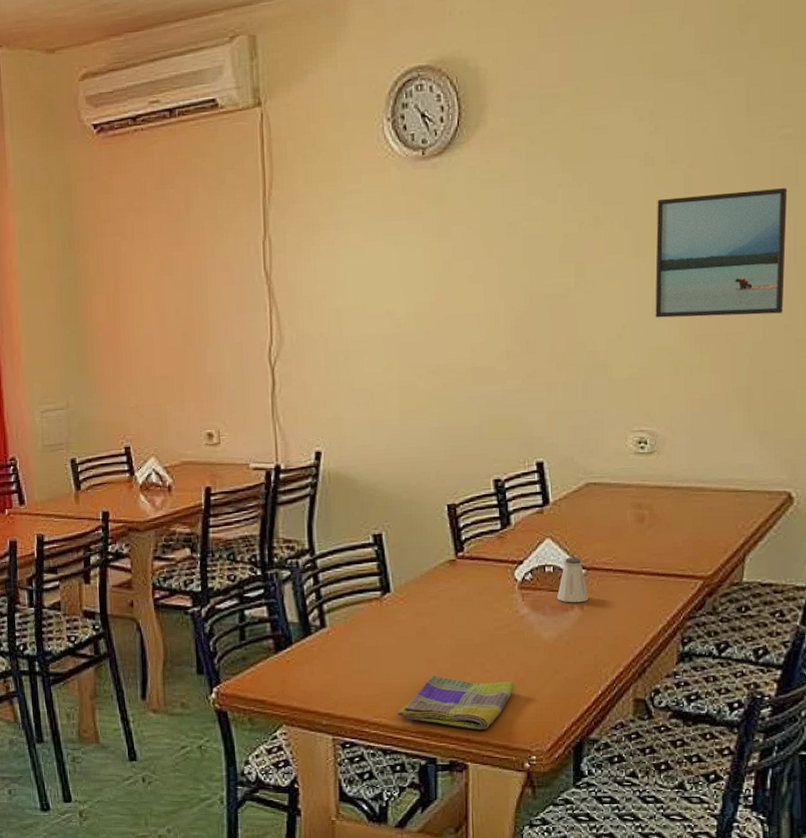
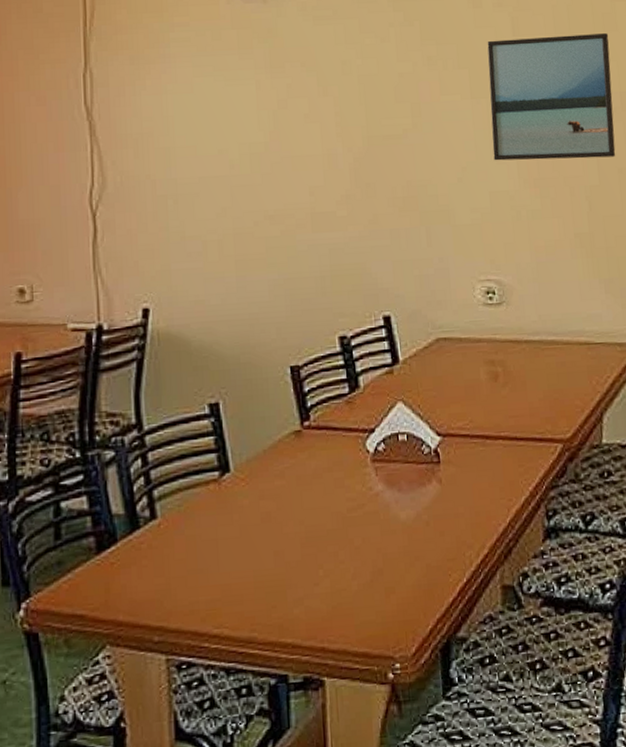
dish towel: present [397,675,515,730] -> none [240,570,373,636]
saltshaker: present [557,557,588,603] -> none [413,423,446,476]

